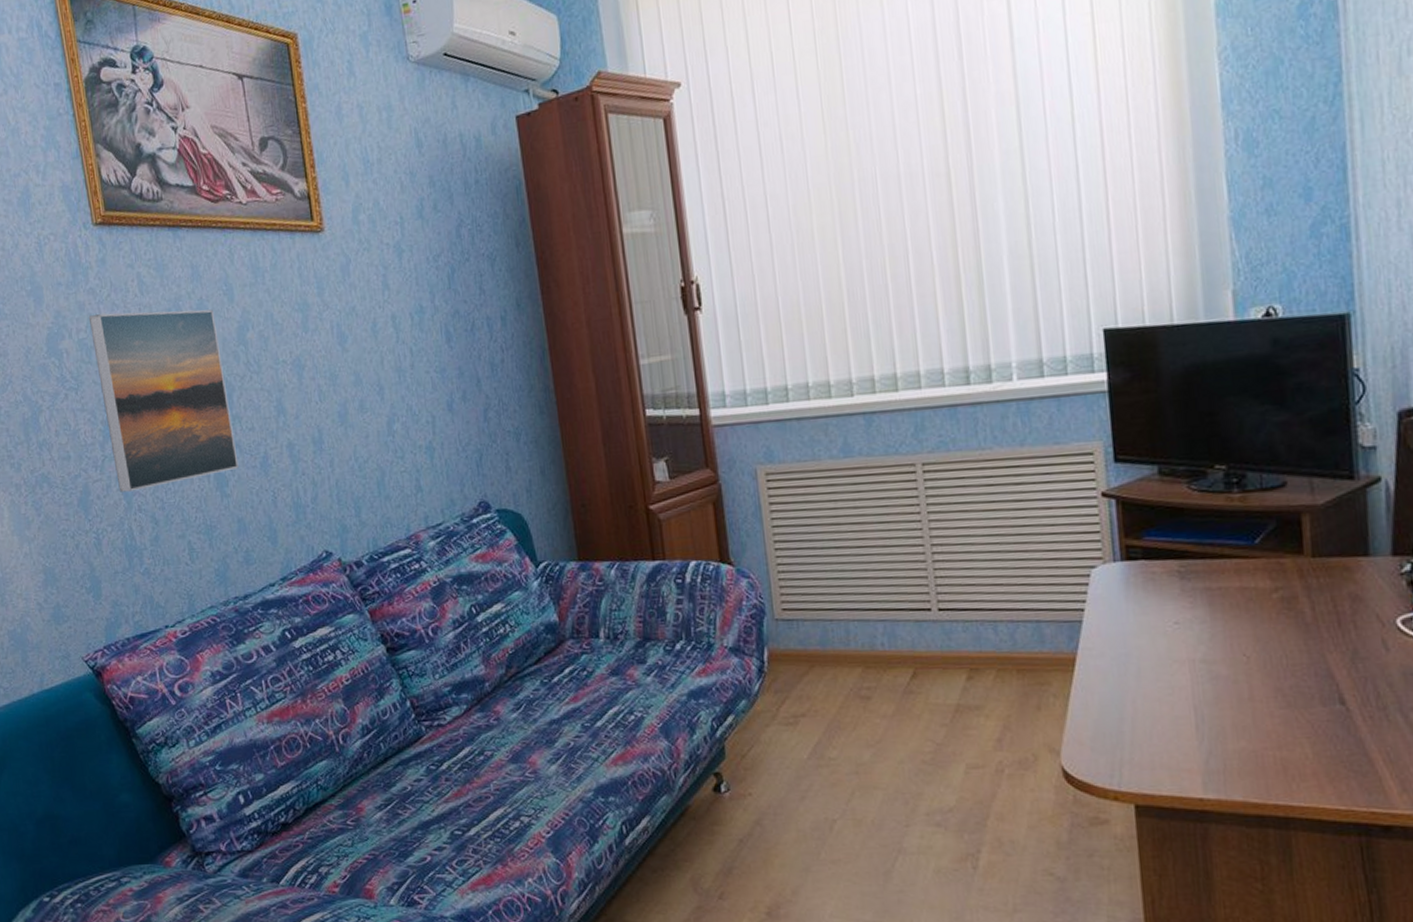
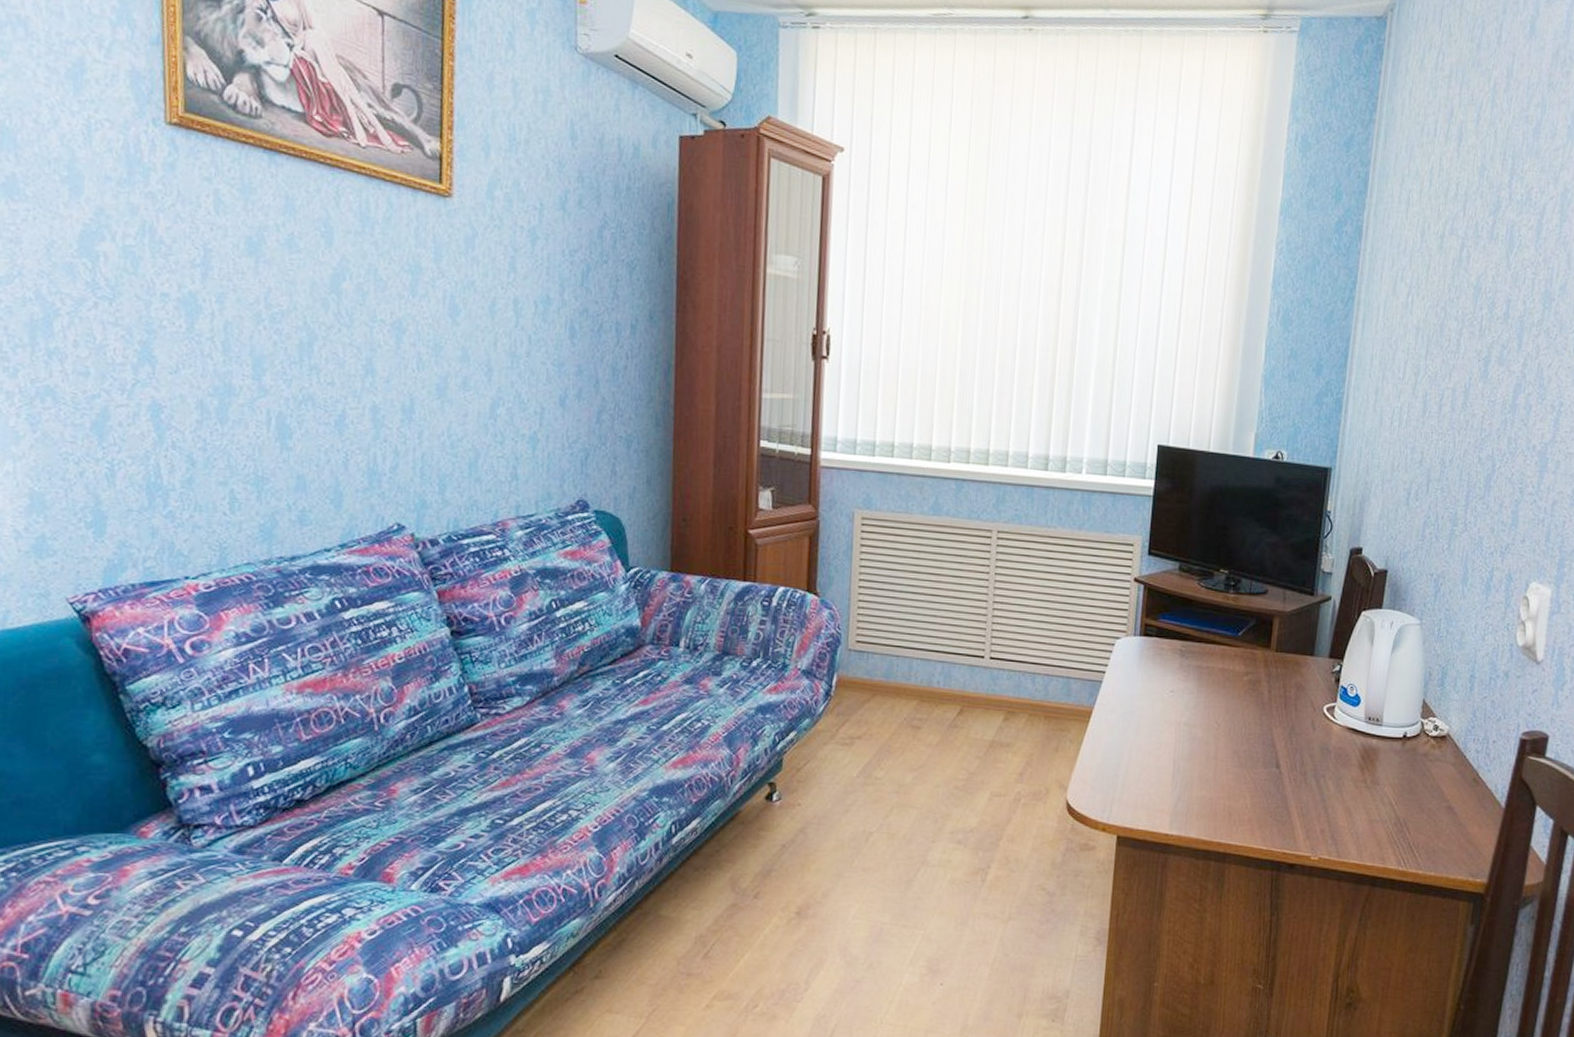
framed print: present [88,309,239,493] -> none [141,222,309,425]

